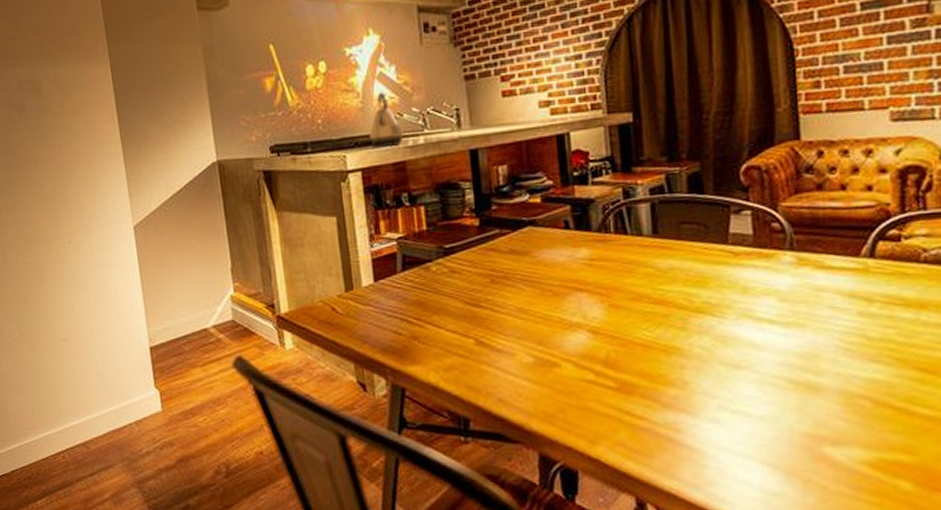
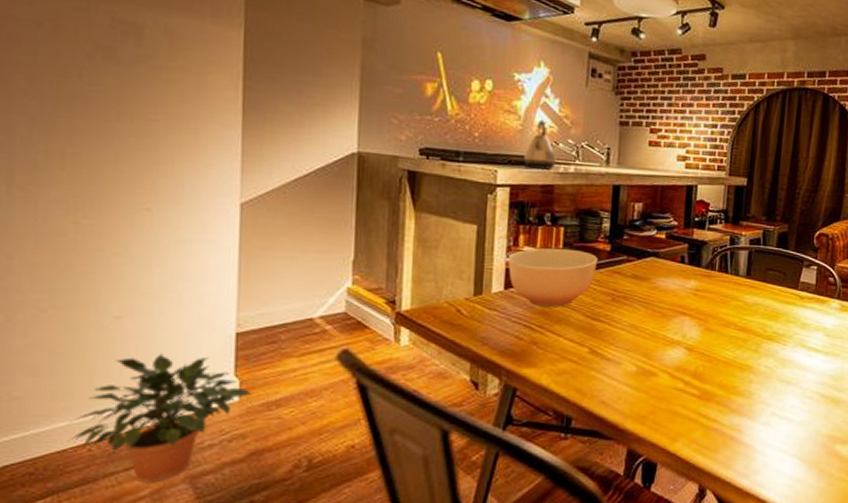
potted plant: none [45,370,172,487] -> present [67,353,253,483]
bowl: none [372,229,468,297] -> present [508,248,599,307]

